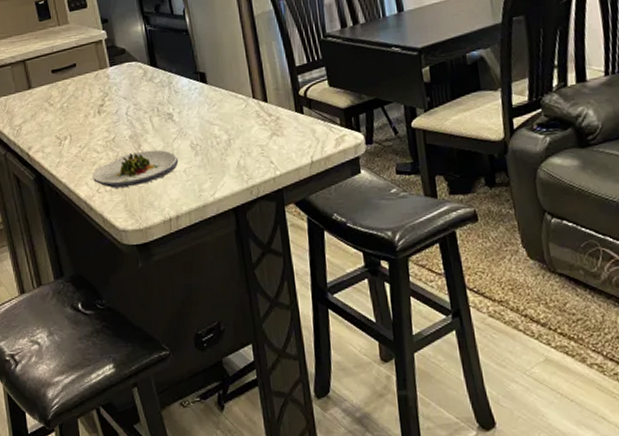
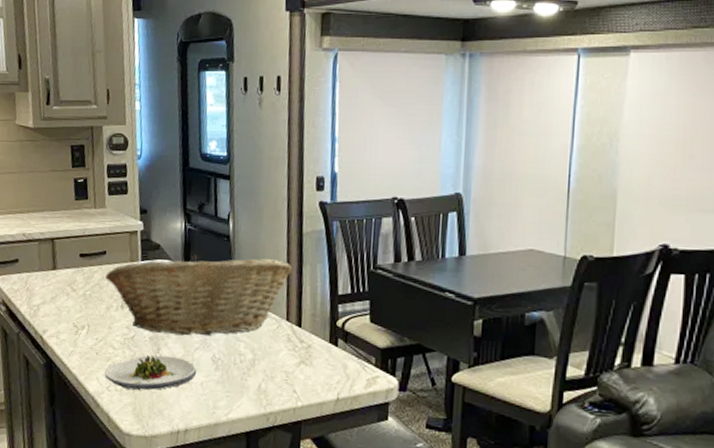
fruit basket: none [79,44,251,131] -> present [105,255,293,337]

